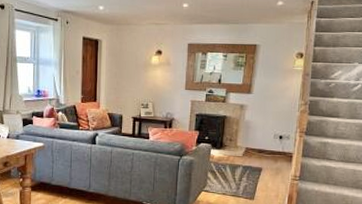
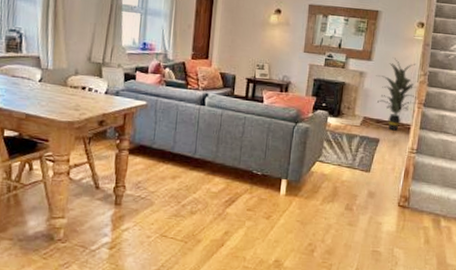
indoor plant: none [256,89,297,160] -> present [376,58,416,131]

